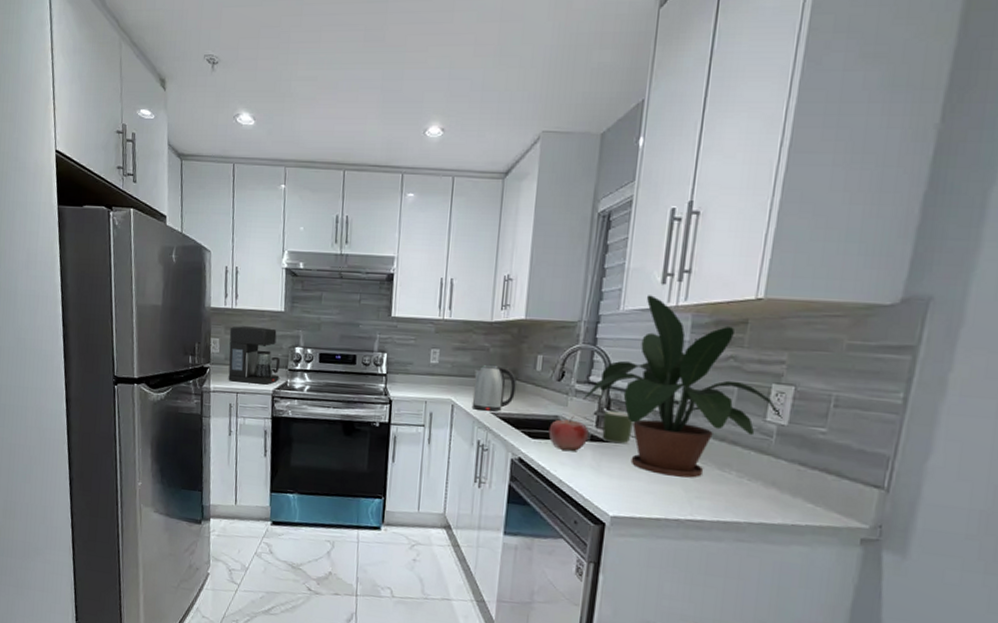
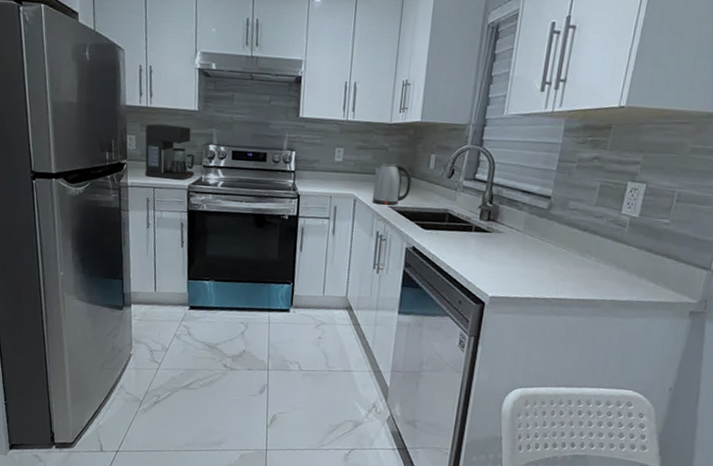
fruit: present [548,416,589,451] -> none [439,209,474,241]
potted plant: present [584,295,782,478] -> none [470,101,635,263]
mug: present [602,410,633,444] -> none [484,204,511,234]

